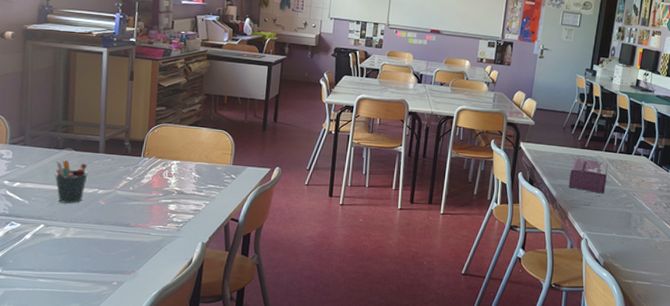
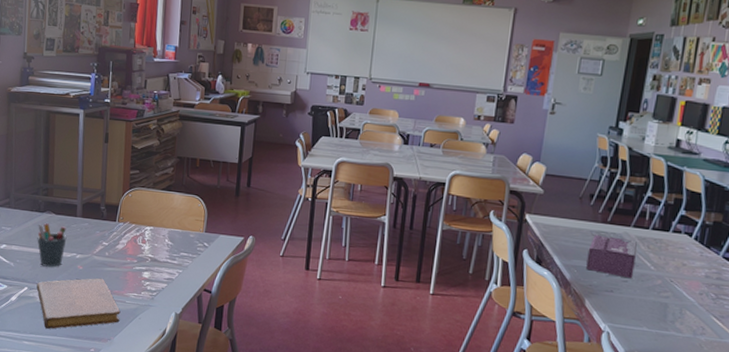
notebook: none [54,212,145,265] -> present [36,278,121,329]

